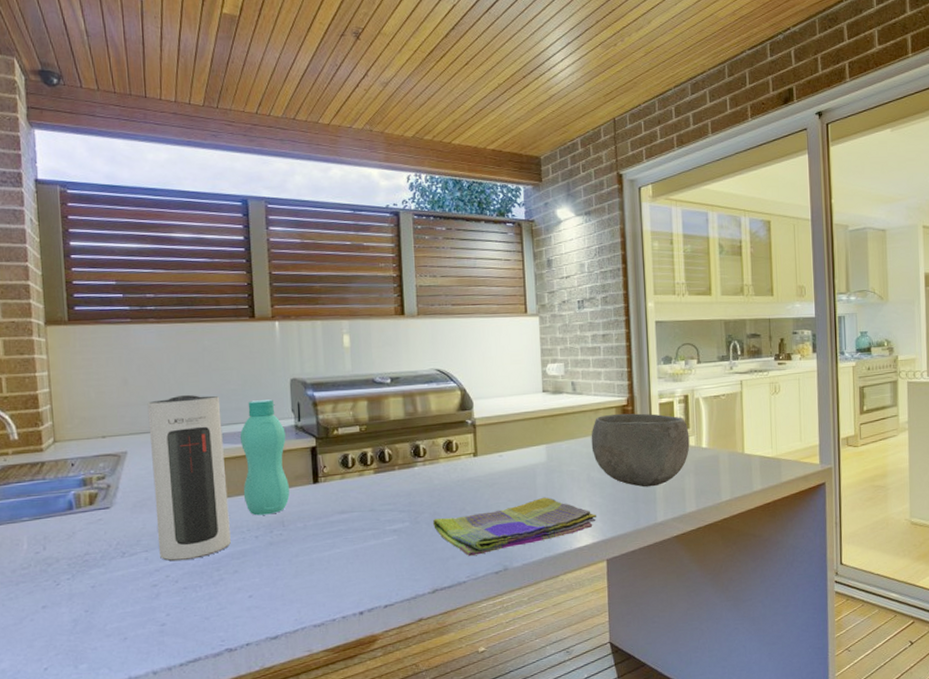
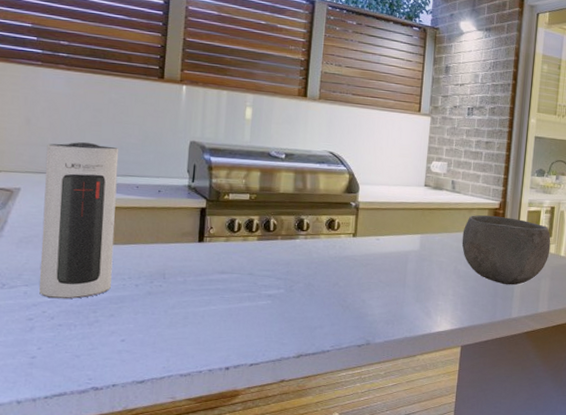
bottle: present [239,399,290,516] -> none [129,156,179,266]
dish towel: present [433,497,596,556] -> none [307,282,457,328]

